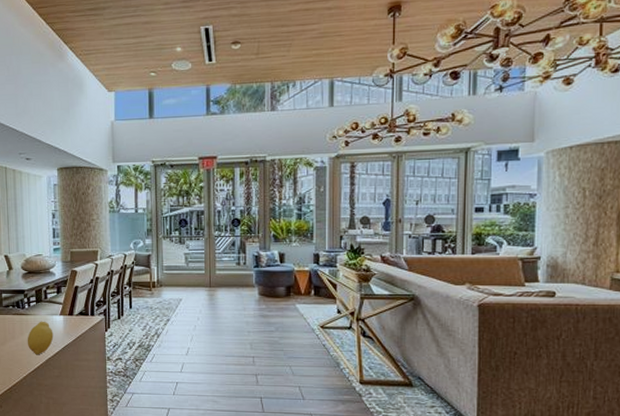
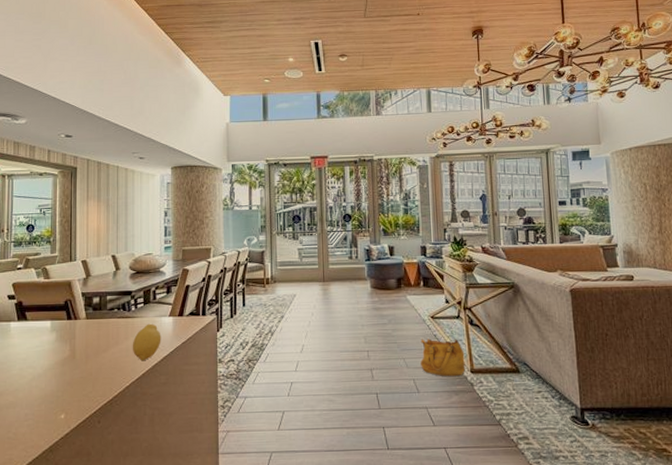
handbag: none [307,348,354,387] -> present [421,338,465,377]

